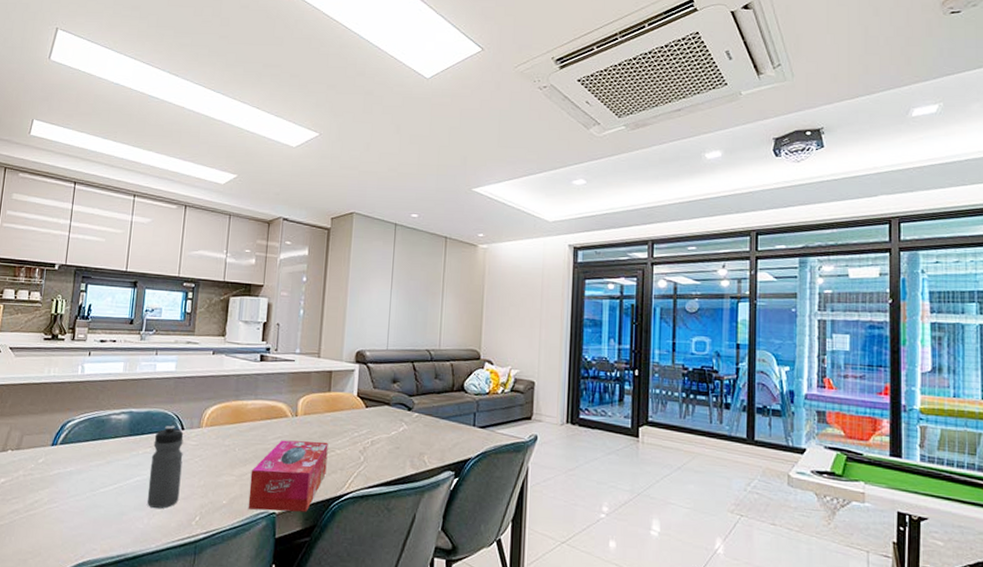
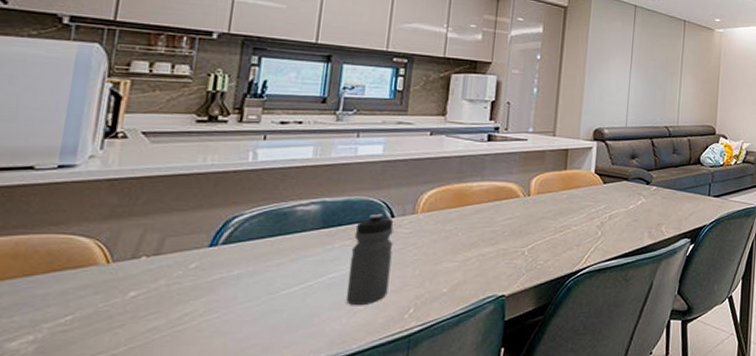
tissue box: present [248,440,328,513] -> none [473,219,564,295]

